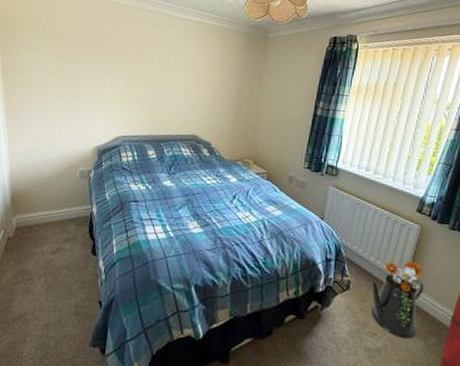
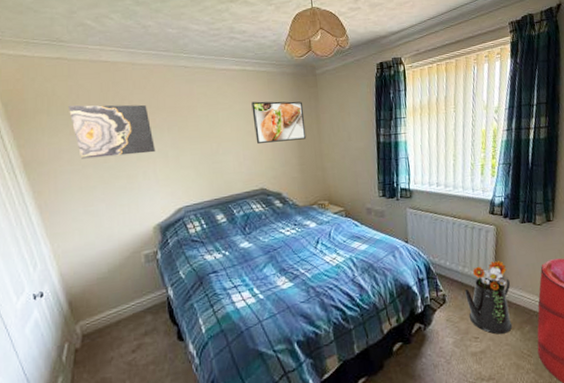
wall art: none [47,28,111,83] -> present [69,104,156,159]
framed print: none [198,53,249,97] -> present [251,101,307,143]

